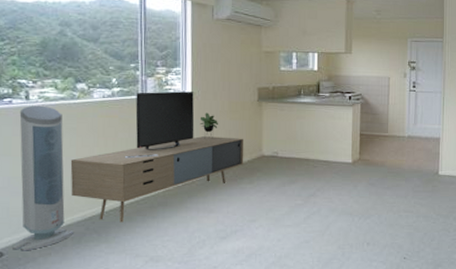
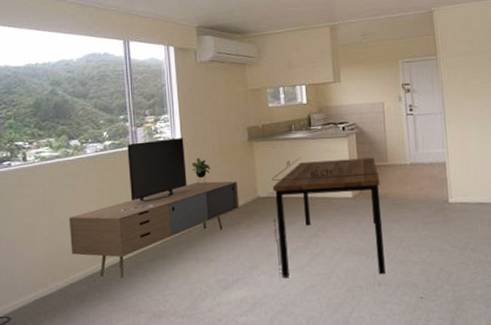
air purifier: present [12,105,73,251] -> none [18,165,76,315]
dining table: none [275,121,379,236] -> present [271,157,386,278]

